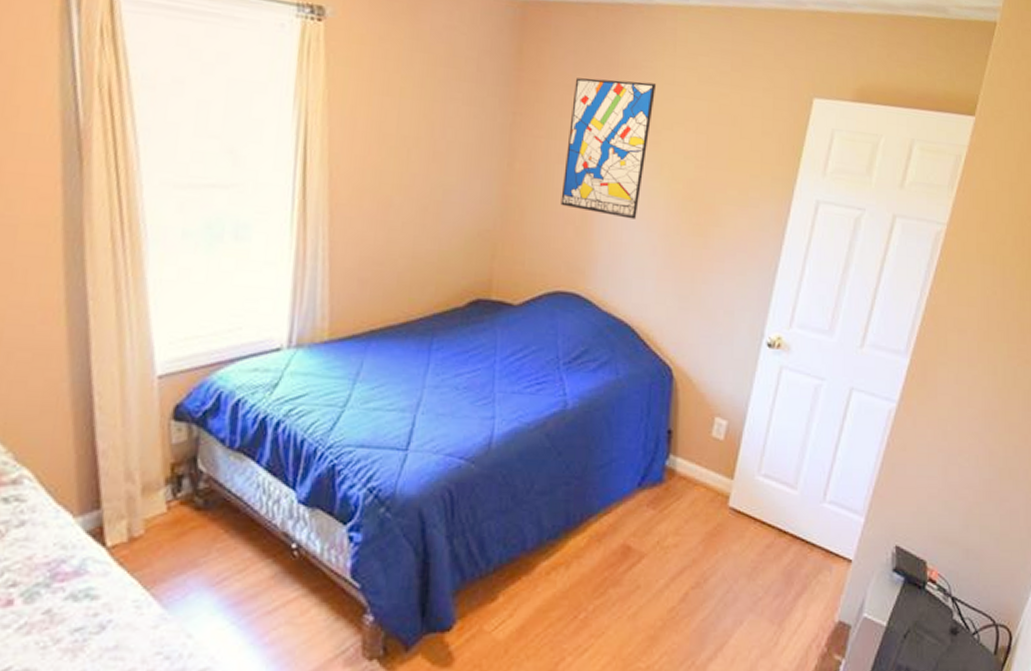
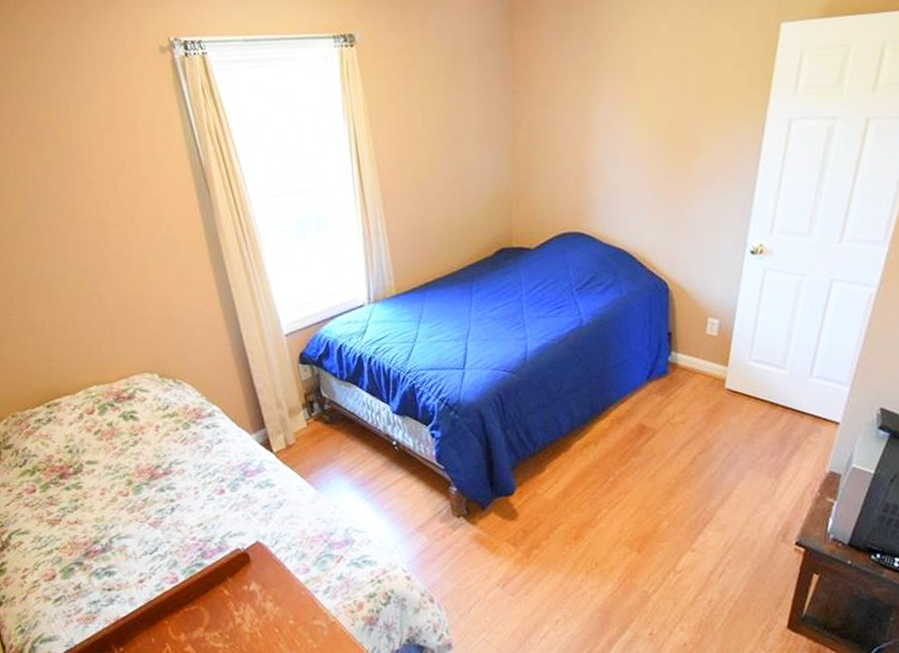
wall art: present [561,78,657,220] -> none [559,40,632,164]

